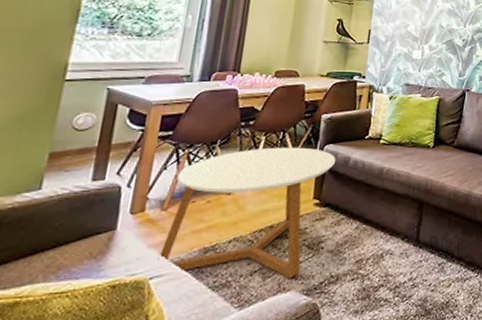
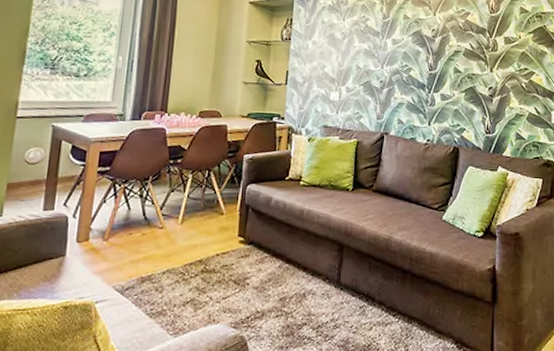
coffee table: present [157,147,336,279] -> none [101,185,259,312]

